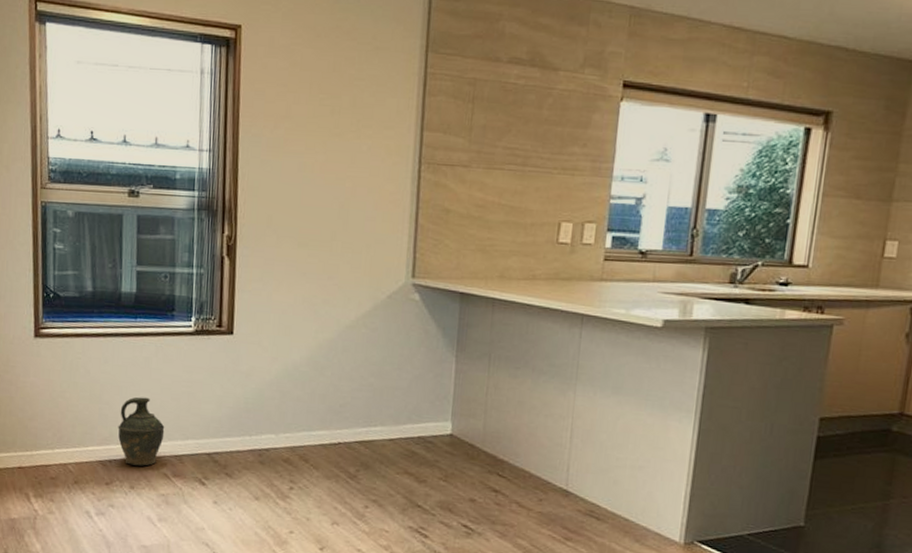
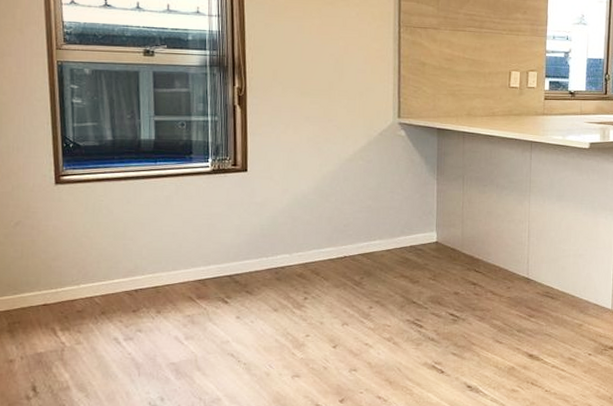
ceramic jug: present [118,397,165,466] -> none [142,231,188,292]

